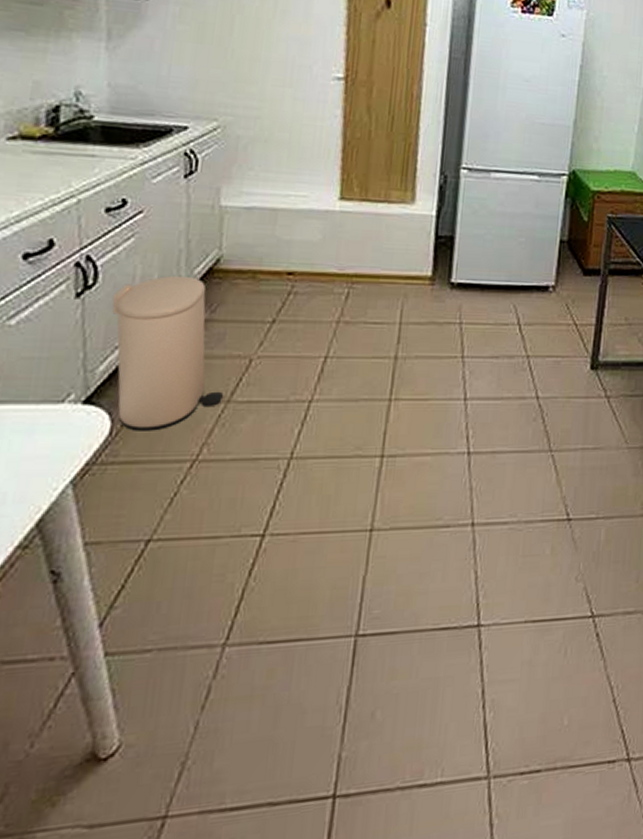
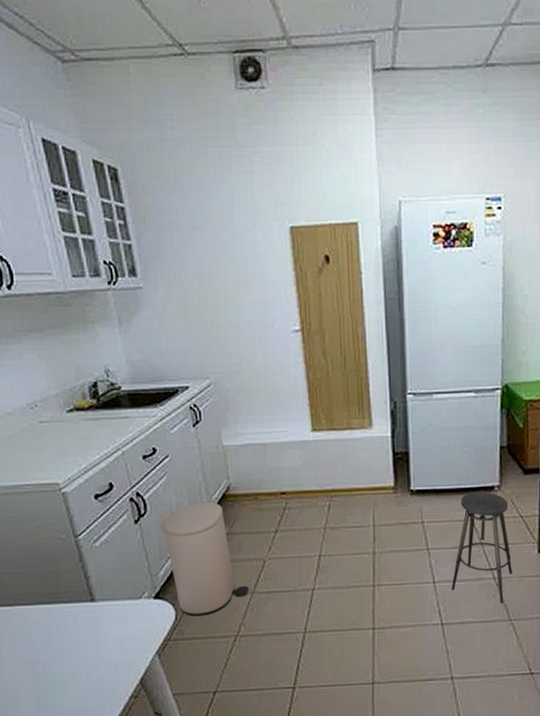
stool: none [485,291,563,430] -> present [451,491,513,604]

